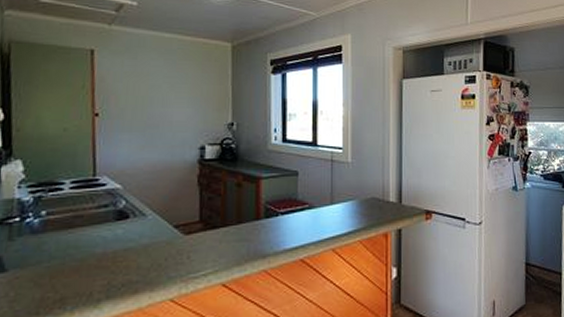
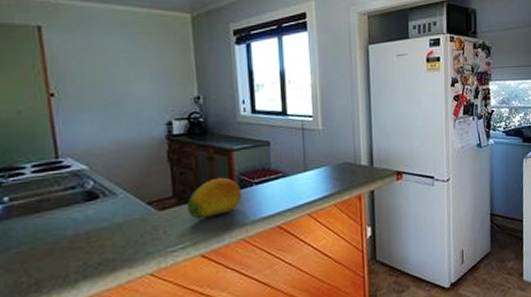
fruit: none [213,205,267,245] -> present [188,177,242,219]

